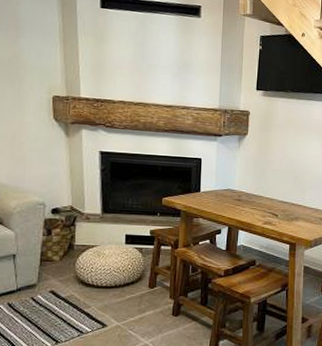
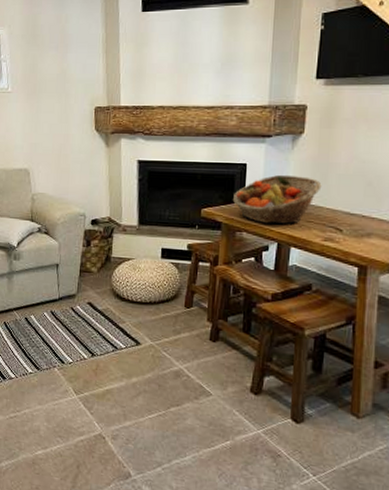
fruit basket: none [189,168,262,211] -> present [232,174,322,225]

